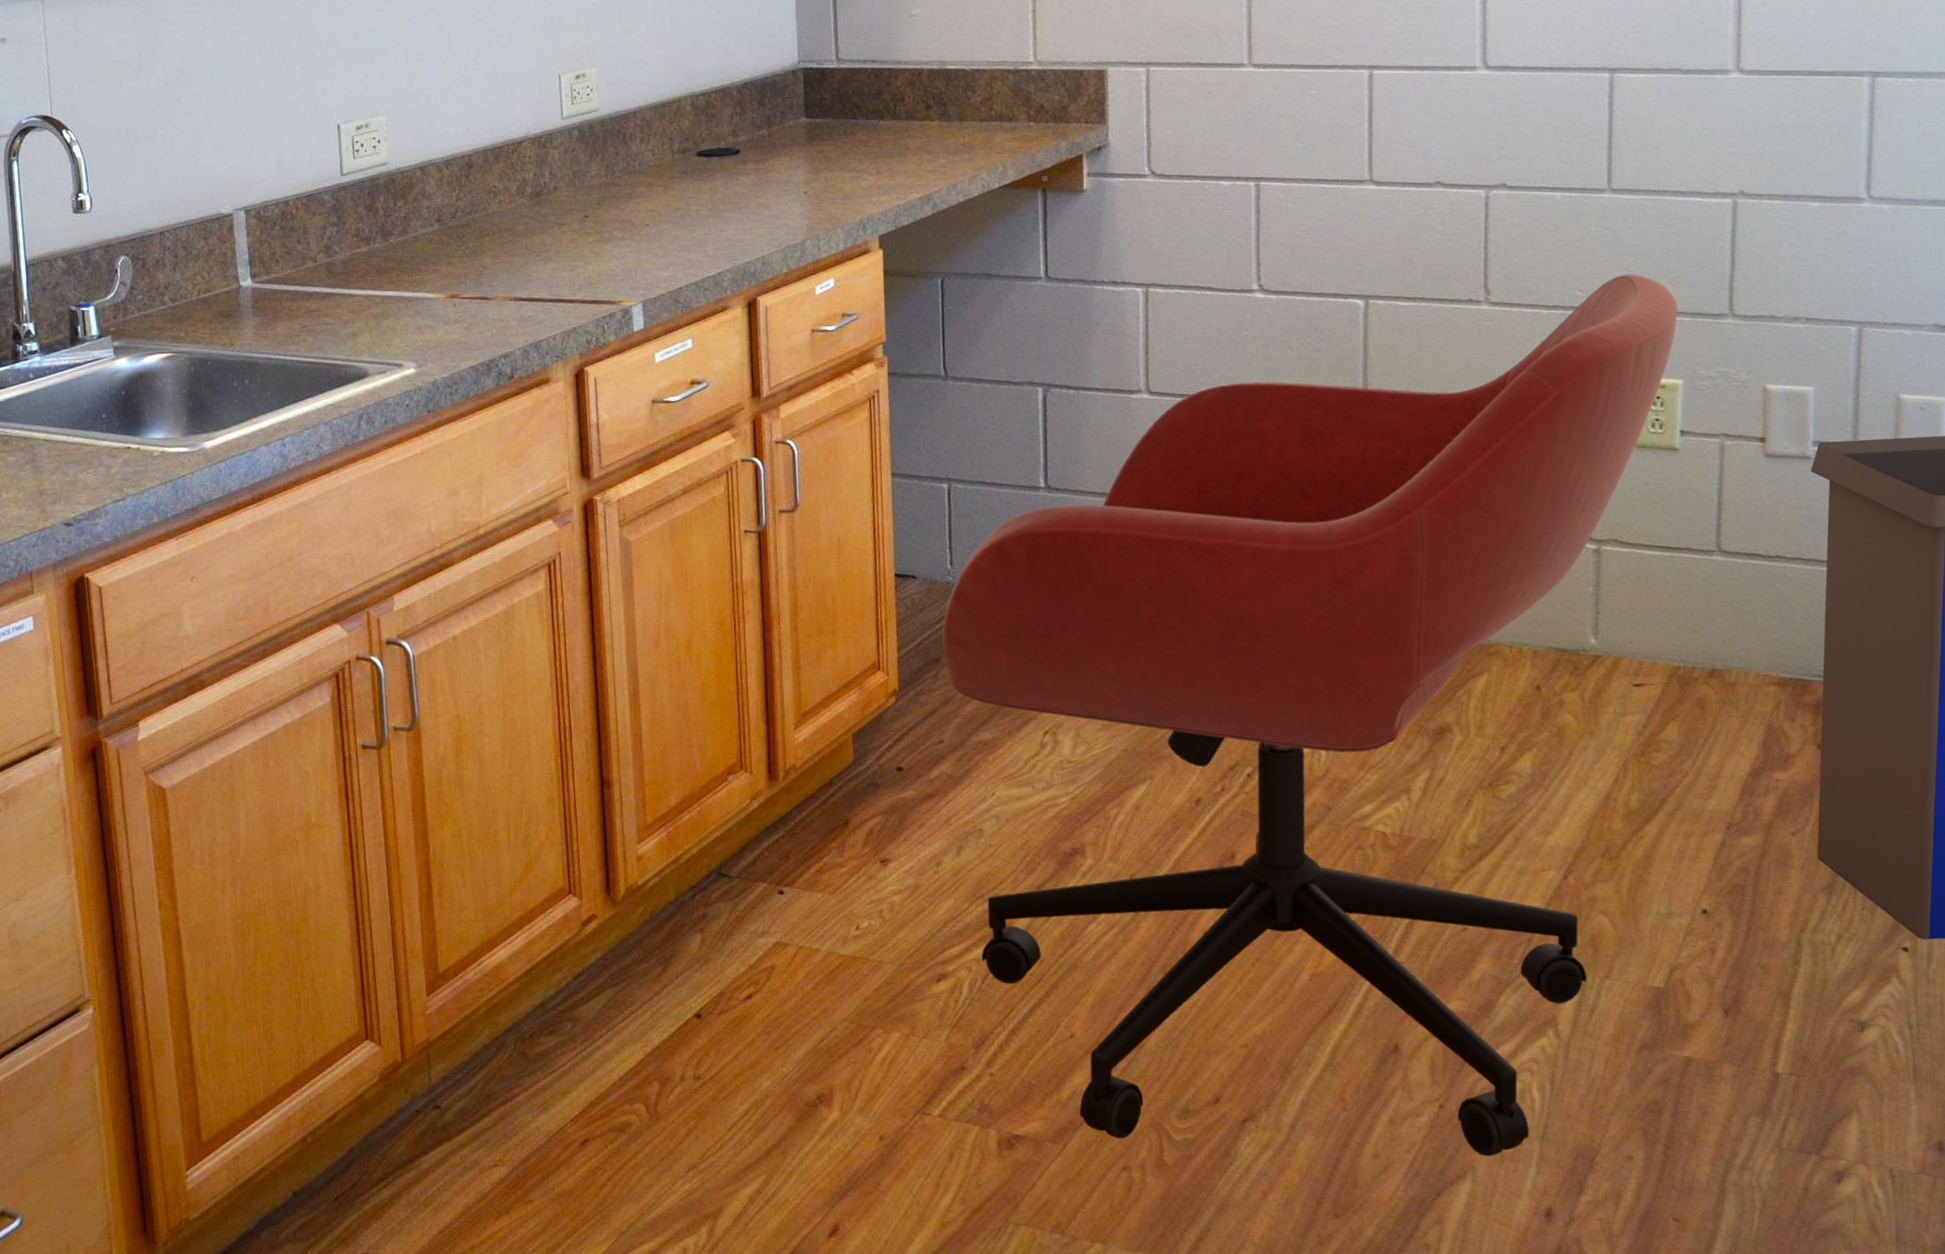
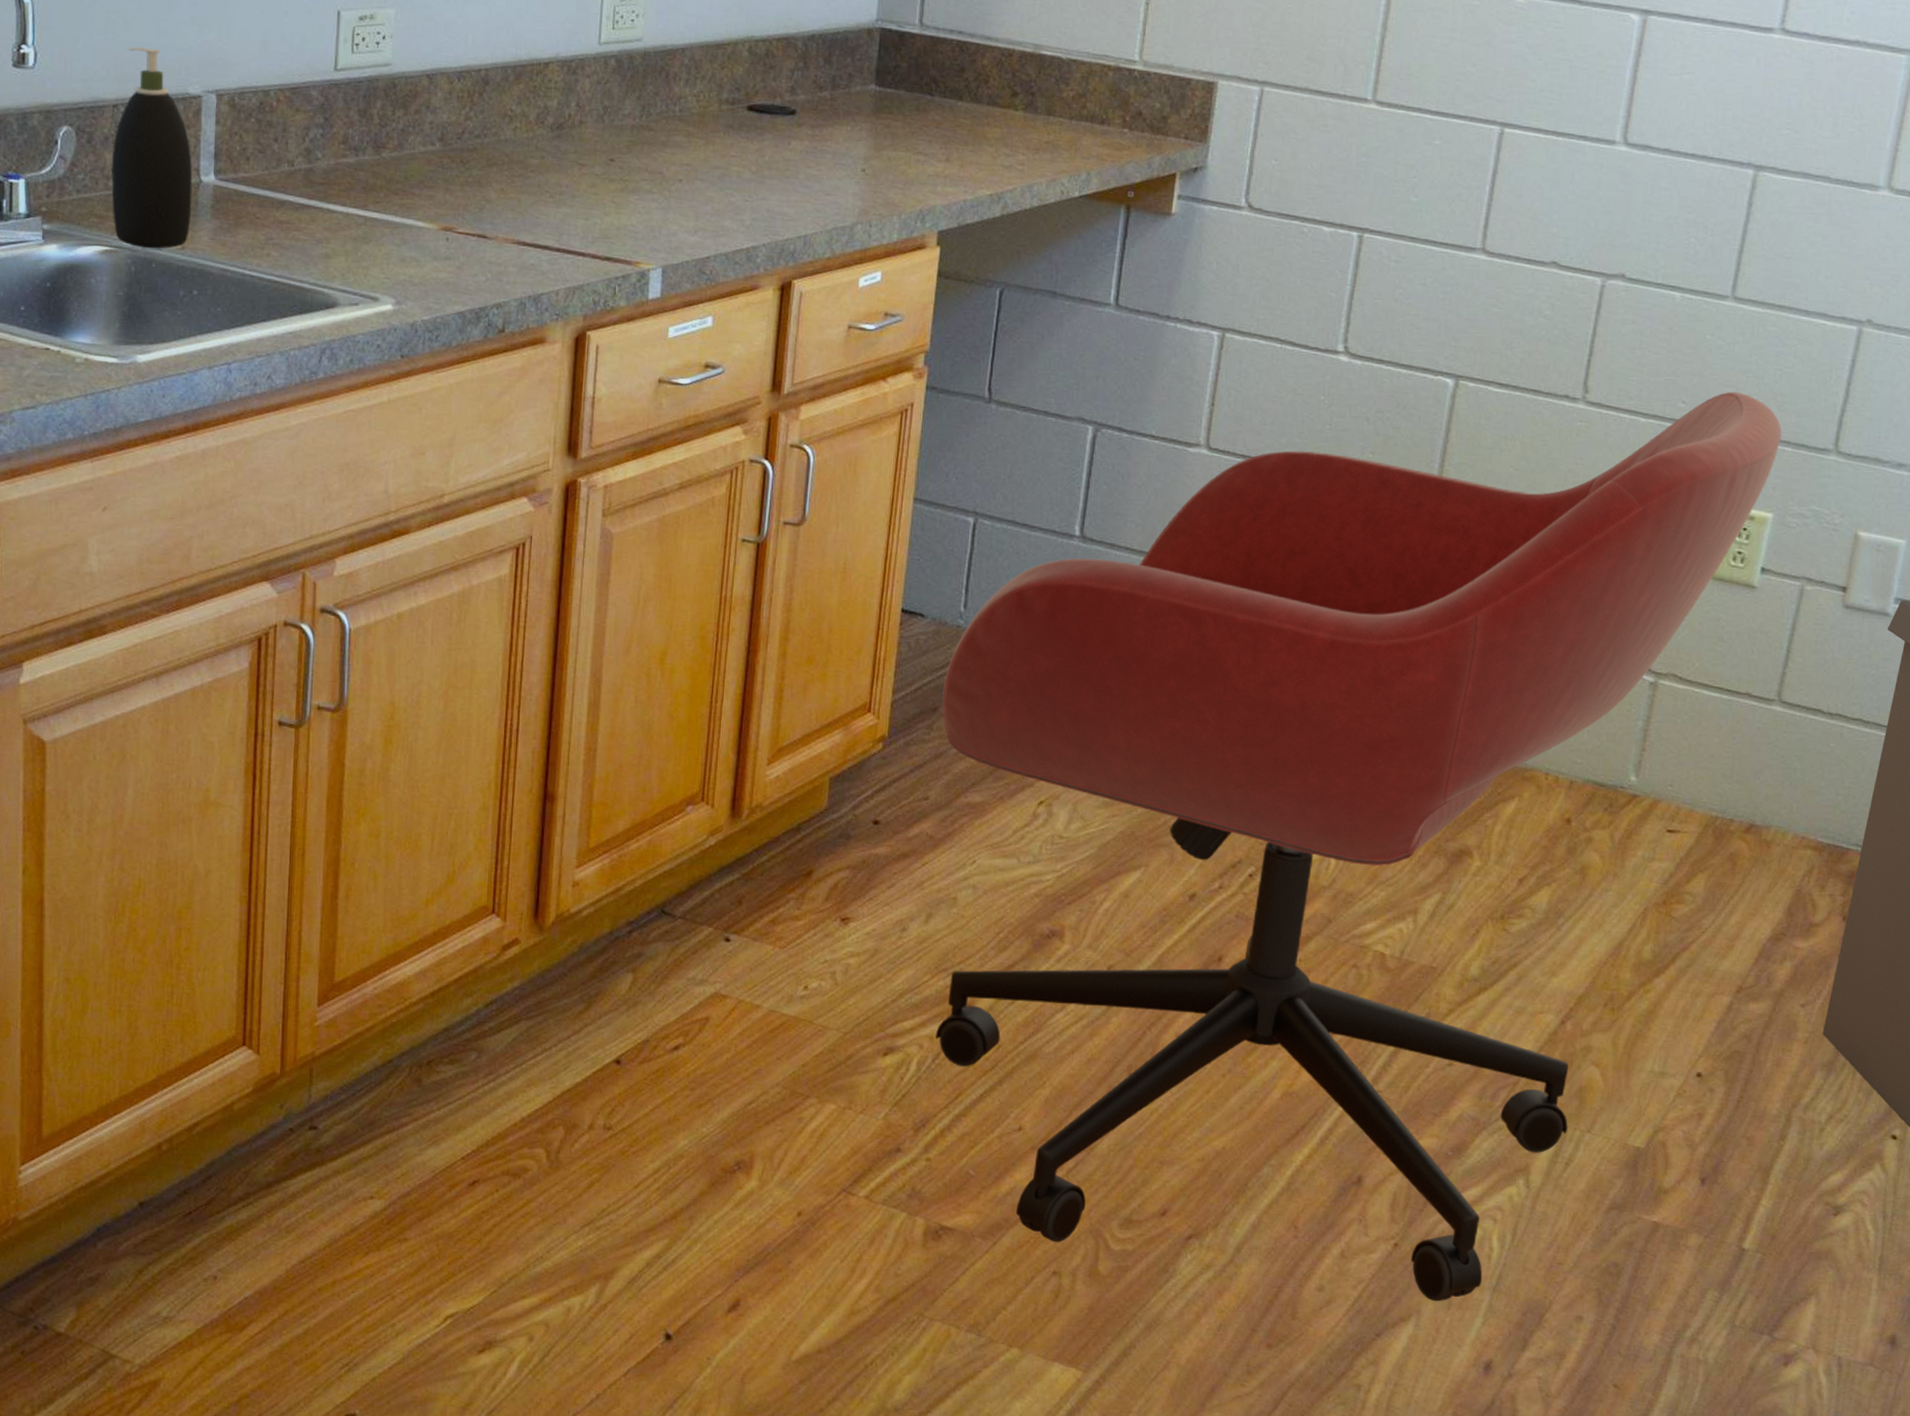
soap dispenser: none [163,179,236,350] -> present [111,47,193,249]

